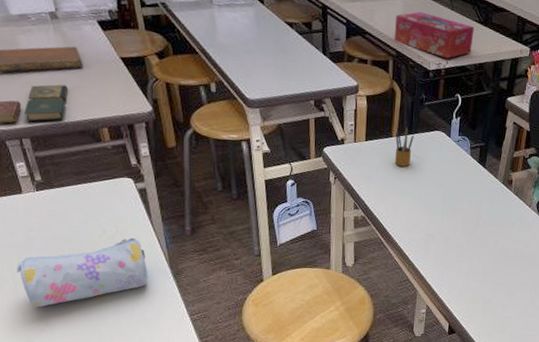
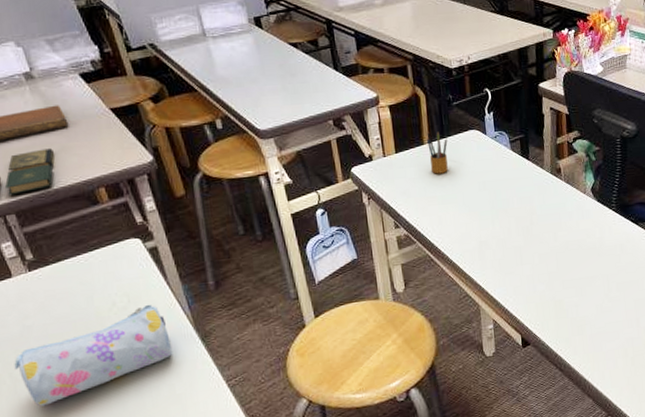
tissue box: present [395,12,475,59] -> none [406,11,493,54]

